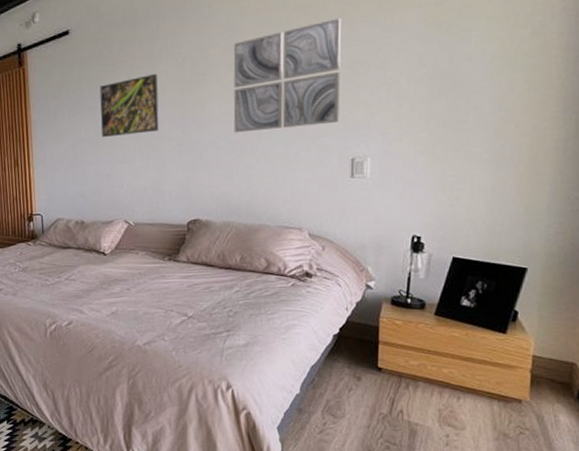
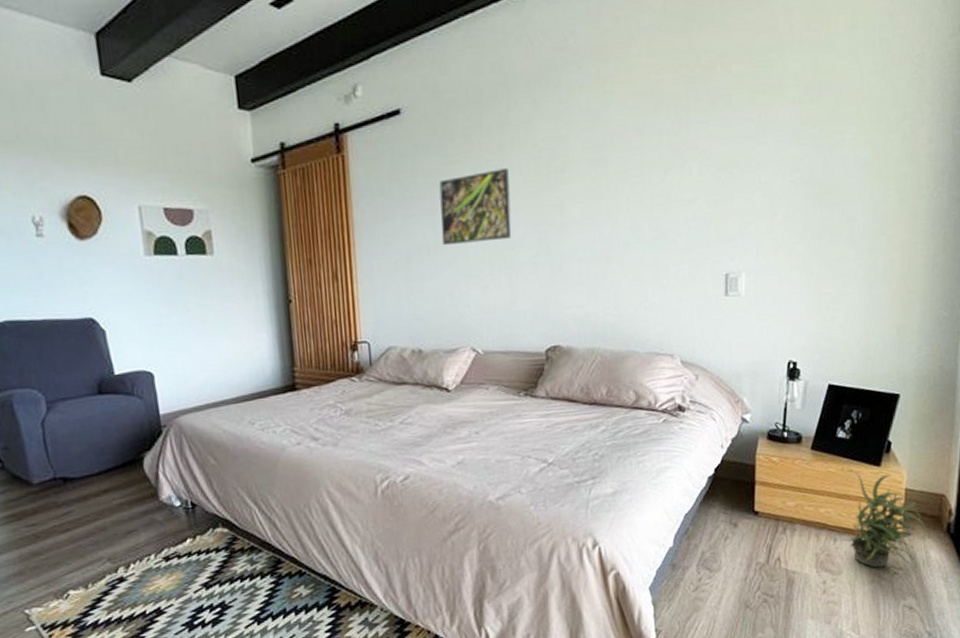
wall art: present [233,17,342,133] -> none [596,110,714,243]
potted plant: none [466,335,554,433] -> present [842,470,926,572]

